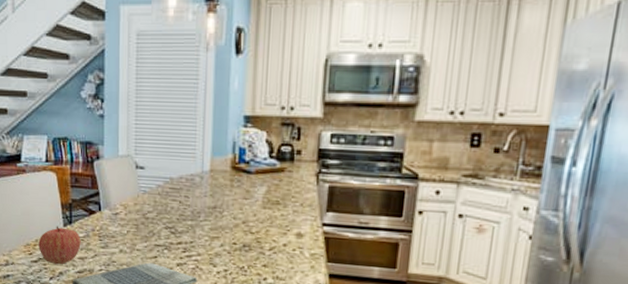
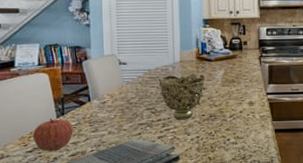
decorative bowl: none [181,188,242,247] -> present [158,74,207,120]

